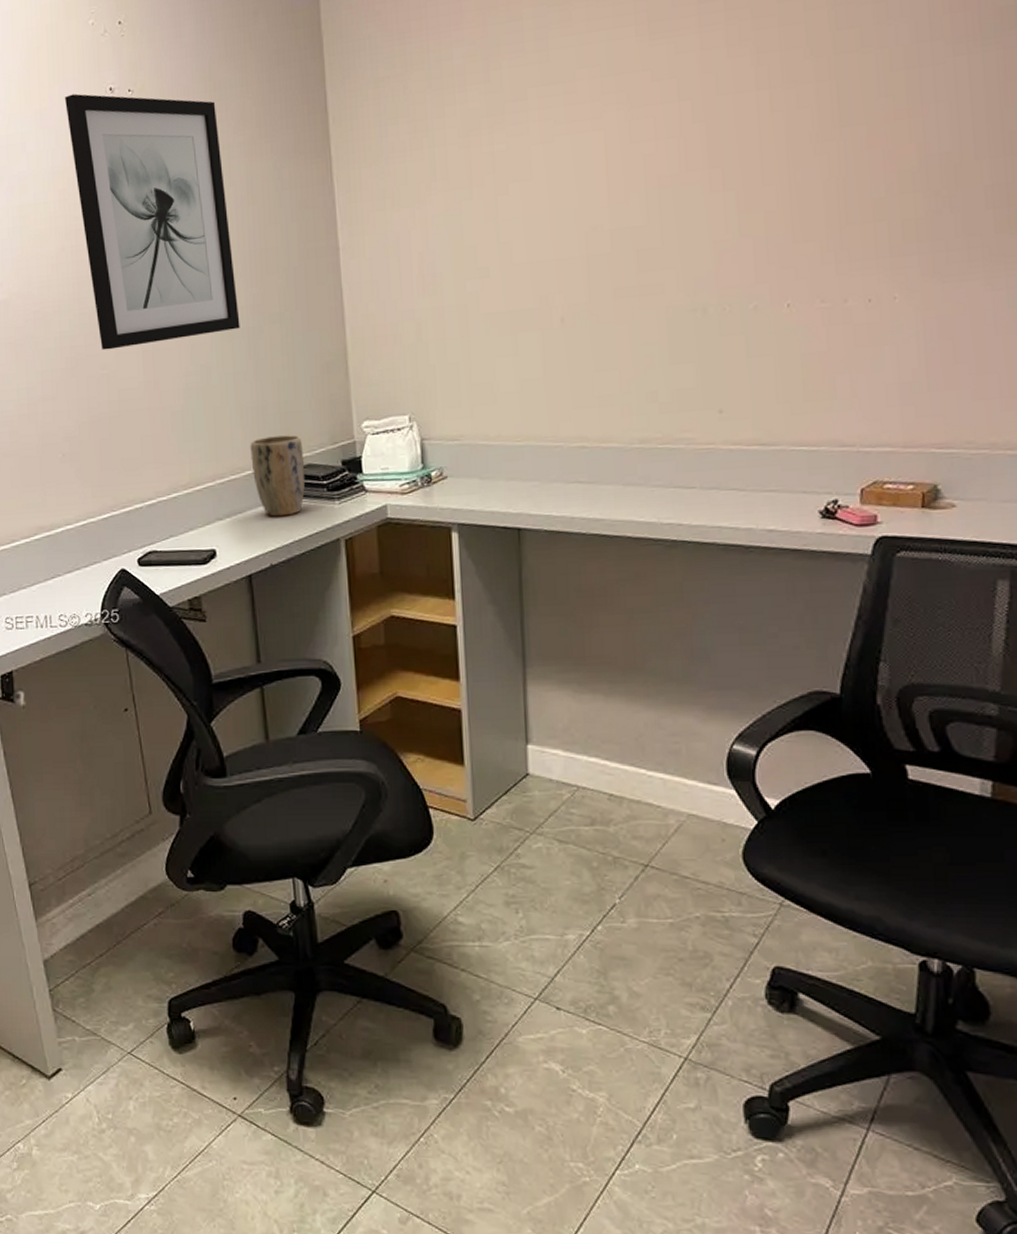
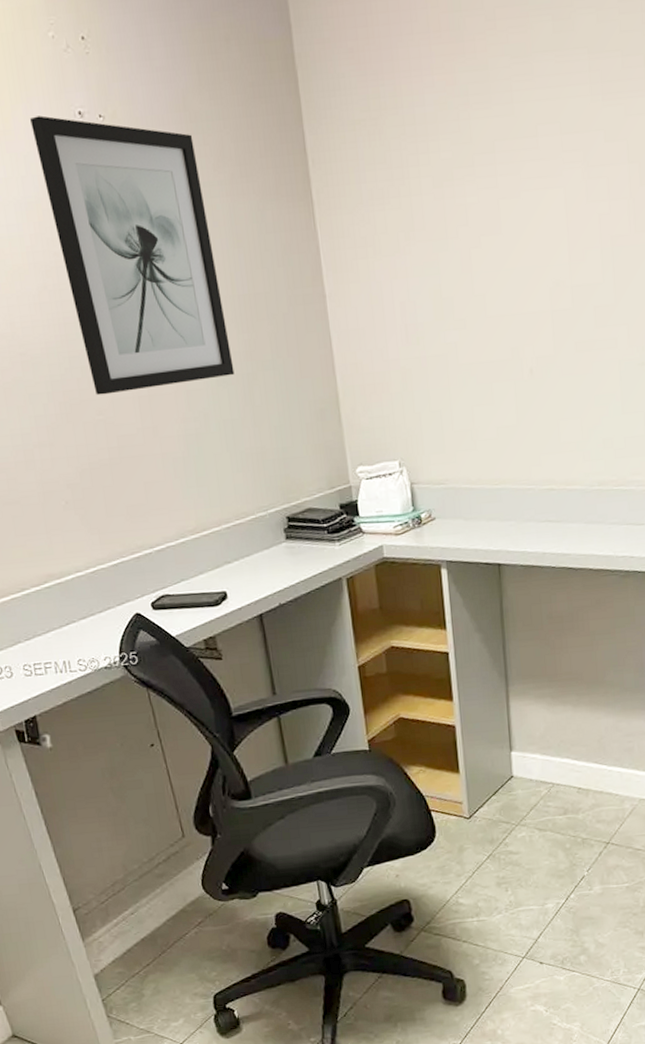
plant pot: present [250,435,306,517] -> none [252,480,307,559]

